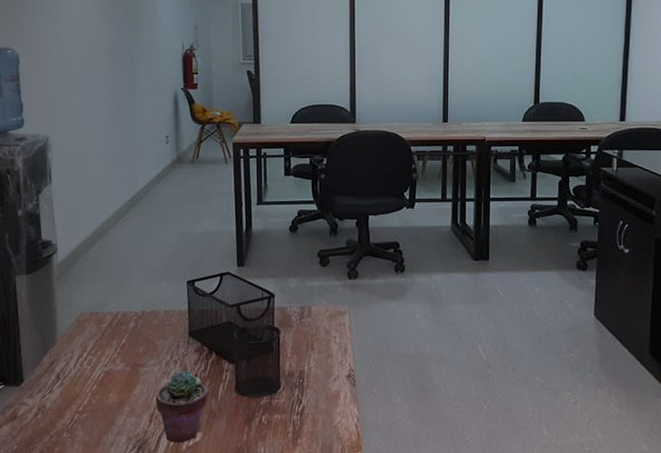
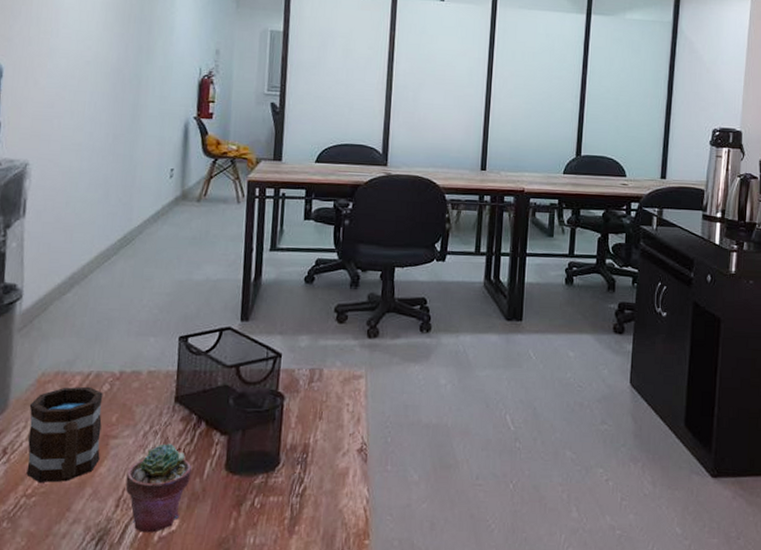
mug: none [73,324,133,402] -> present [26,386,103,483]

